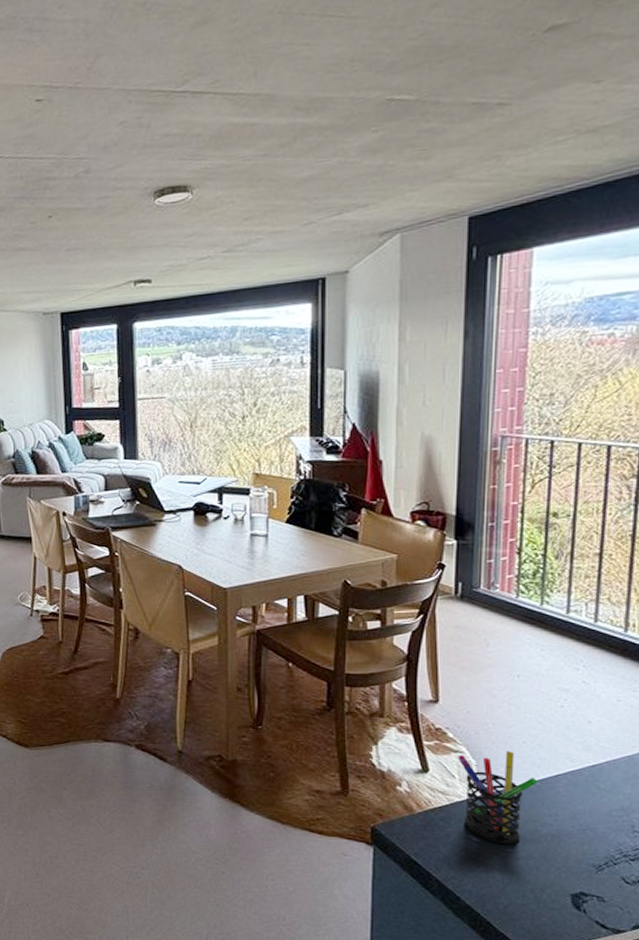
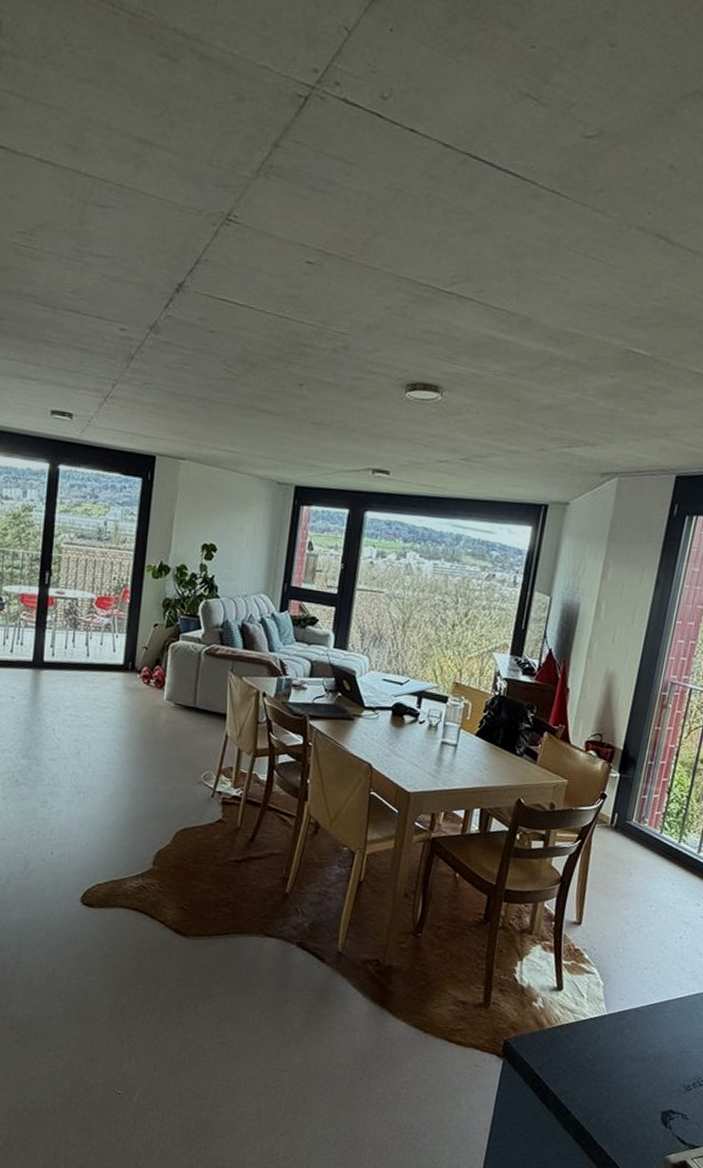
pen holder: present [458,751,538,845] -> none [585,975,652,1063]

